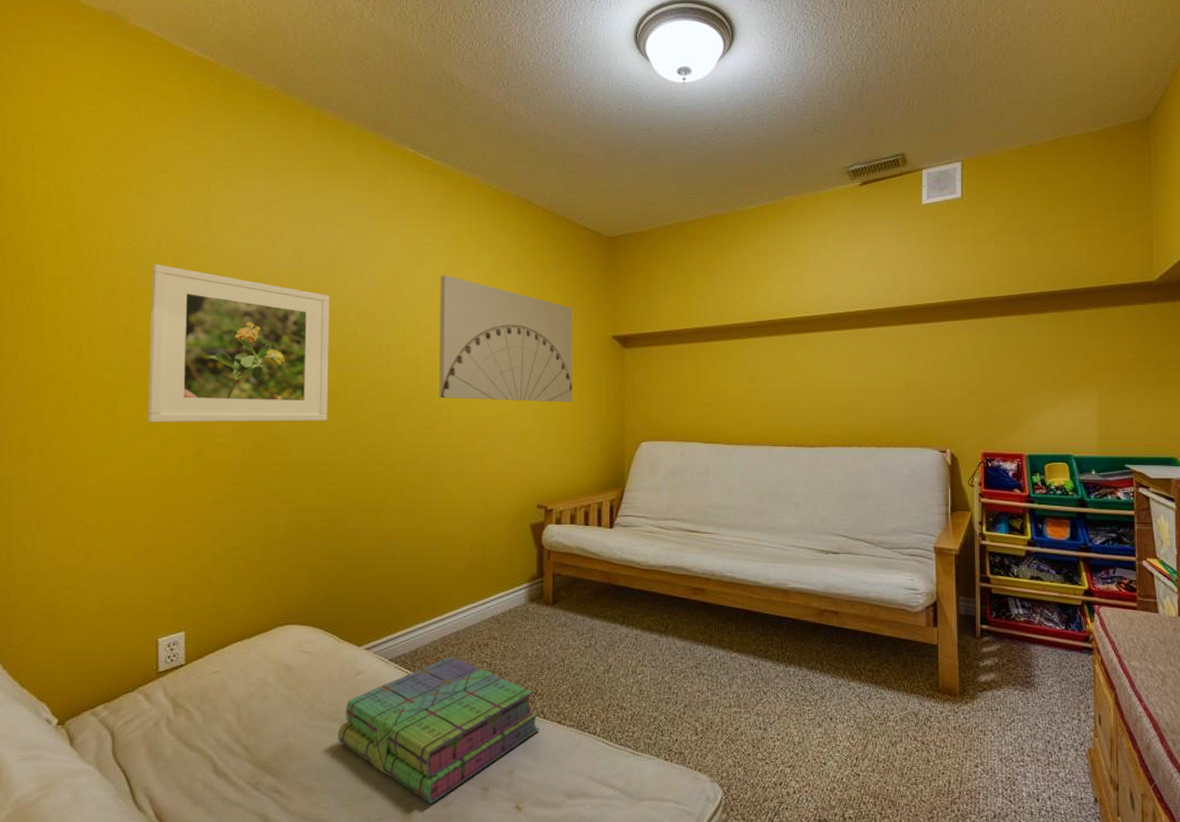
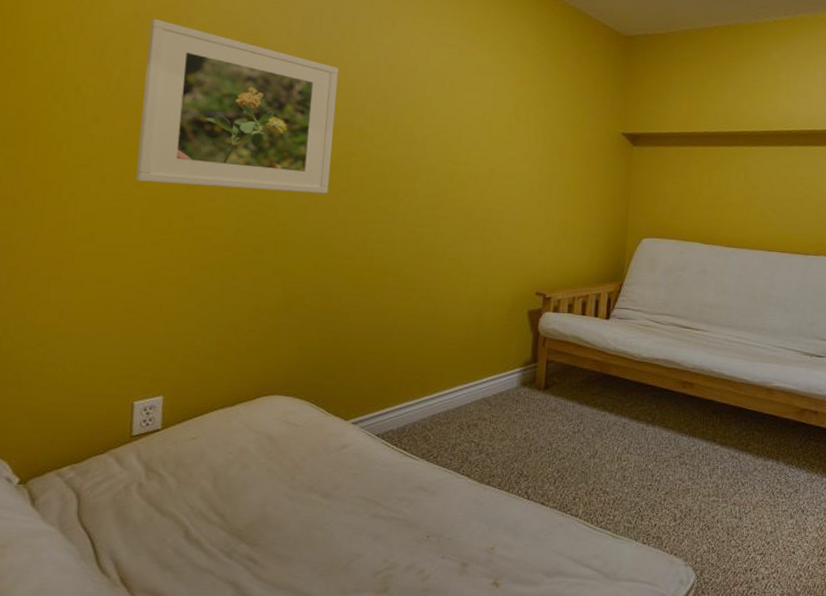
stack of books: present [338,656,539,803] -> none [318,434,524,577]
wall art: present [439,275,573,403] -> none [445,58,586,195]

